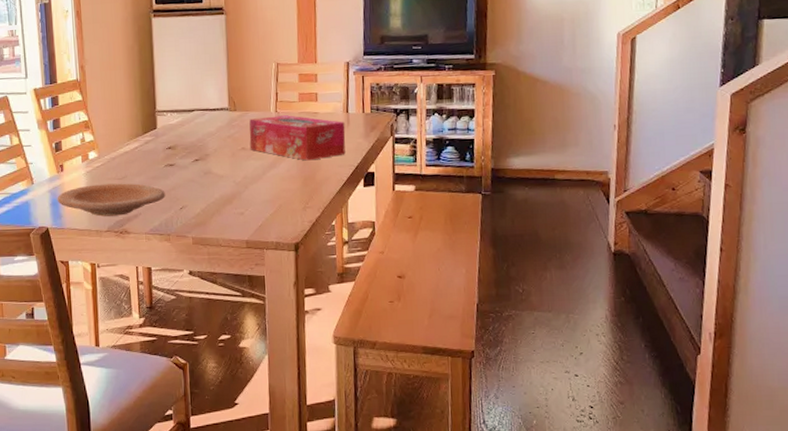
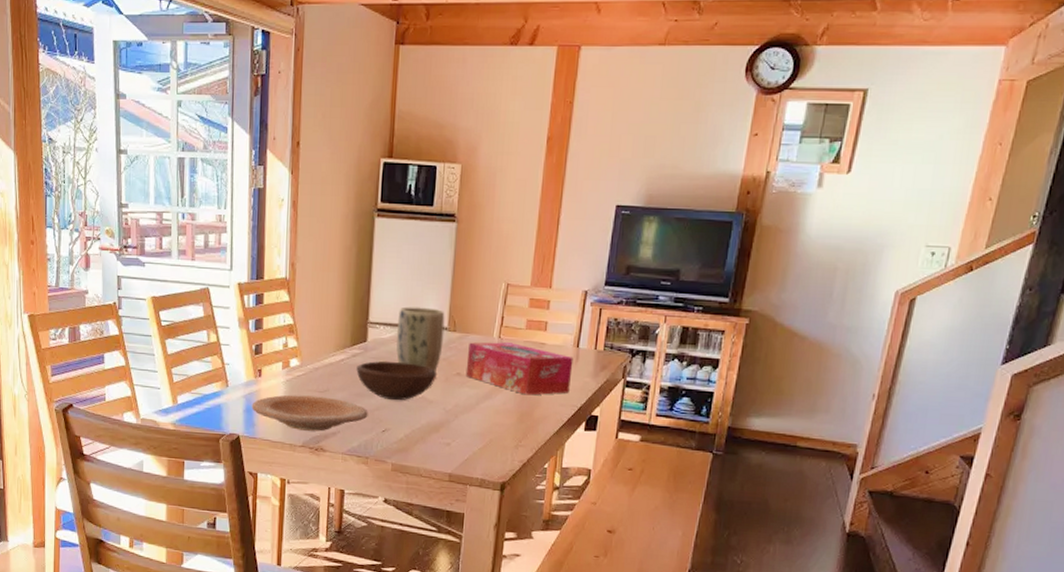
bowl: none [150,143,224,180] -> present [356,361,438,401]
plant pot: none [182,92,226,150] -> present [396,306,445,373]

